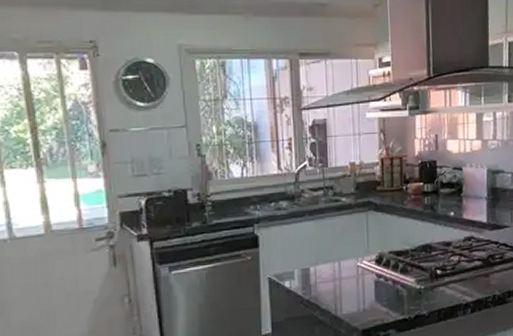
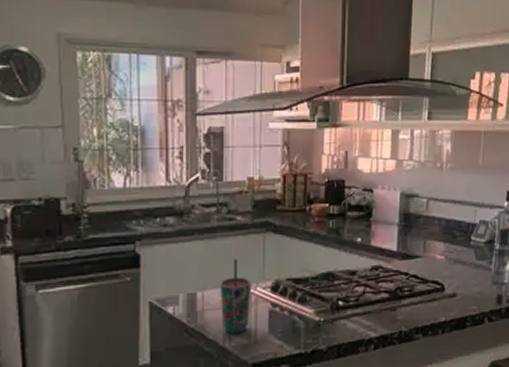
cup: none [329,236,358,304] -> present [220,259,250,335]

